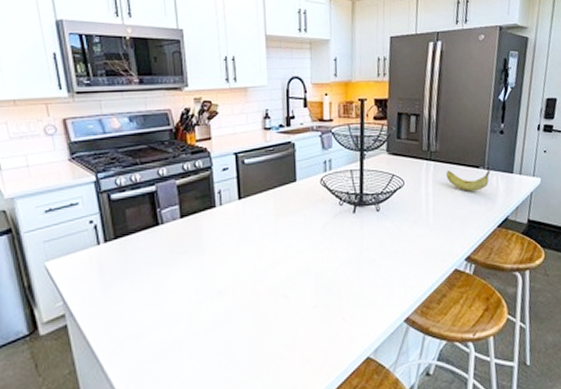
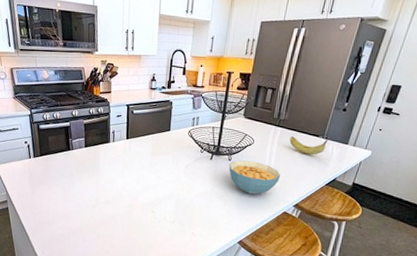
cereal bowl: none [378,208,444,252] -> present [229,160,281,194]

